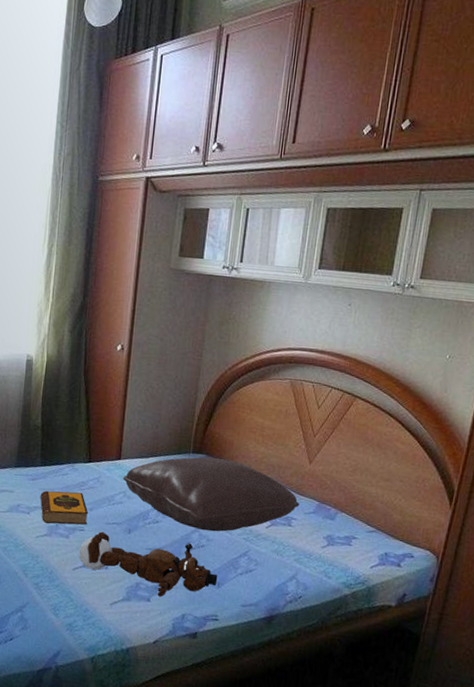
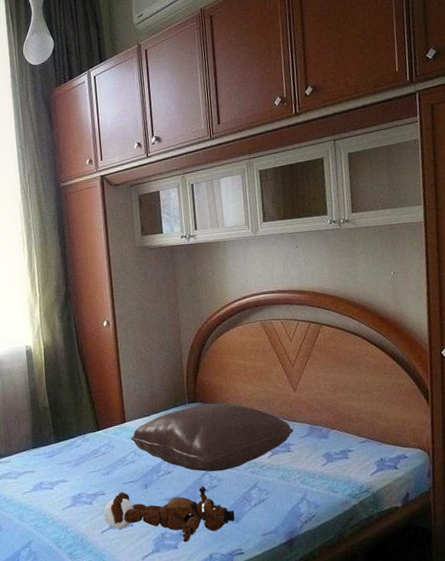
hardback book: present [40,490,89,525] -> none [59,459,106,495]

